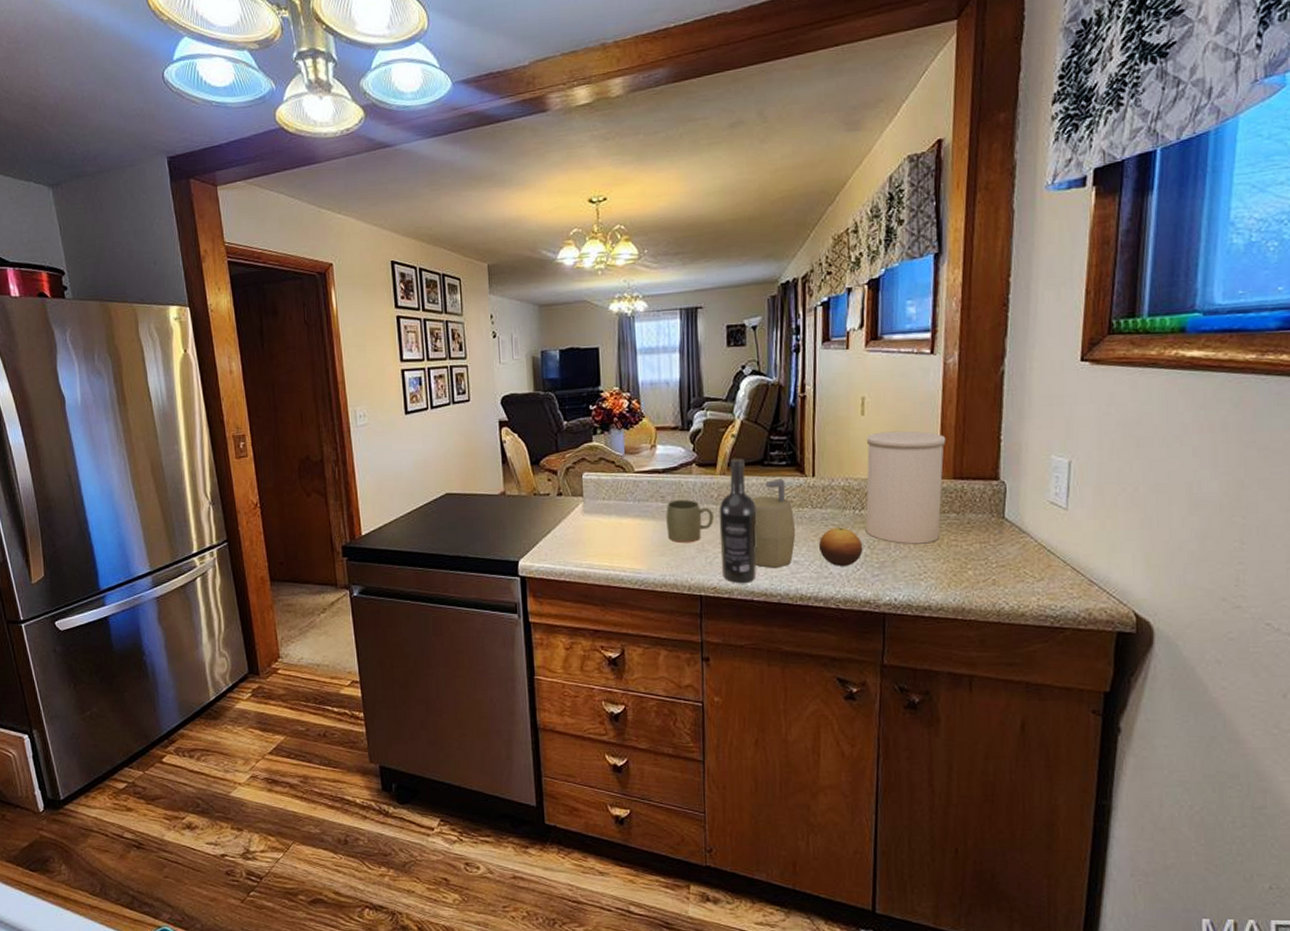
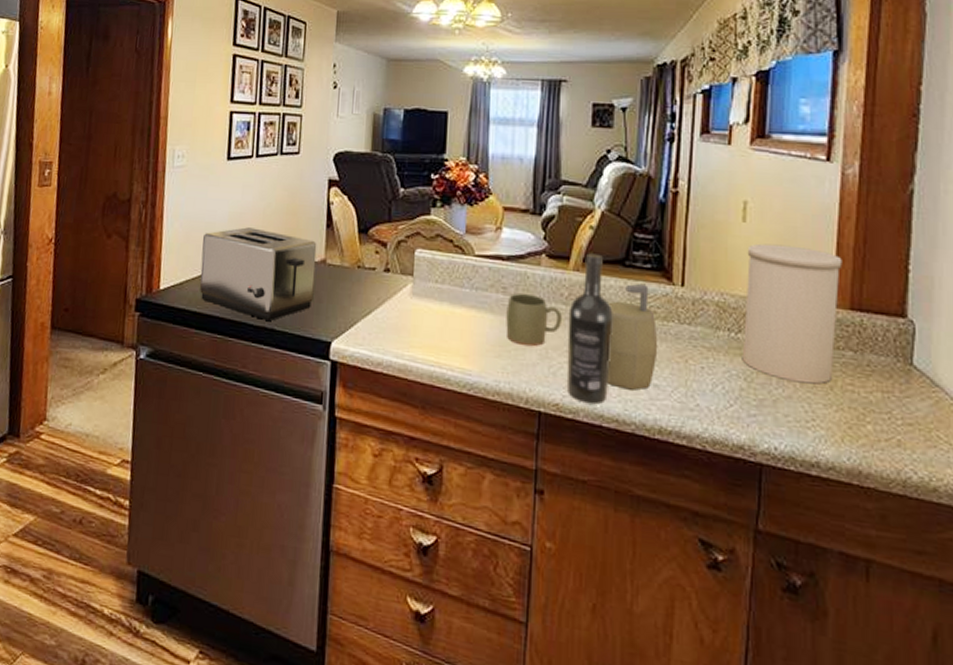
toaster: none [394,472,498,551] -> present [200,227,317,322]
fruit: present [818,527,863,566] -> none [684,350,738,399]

